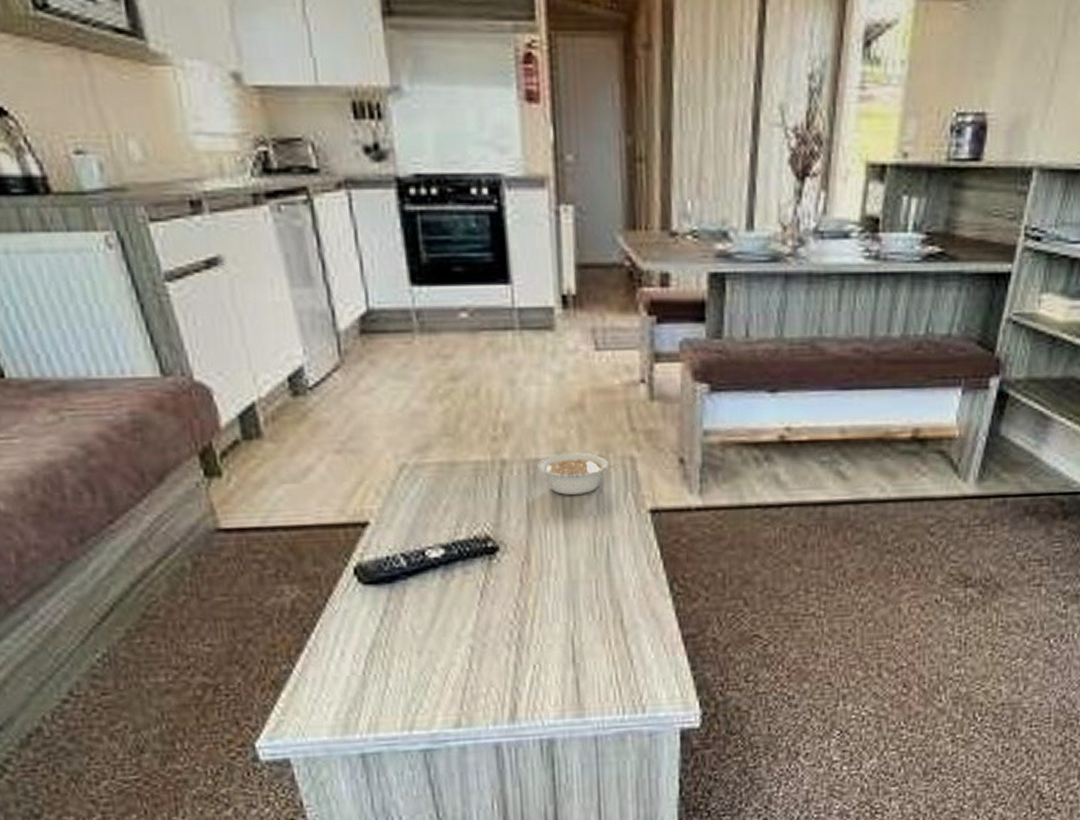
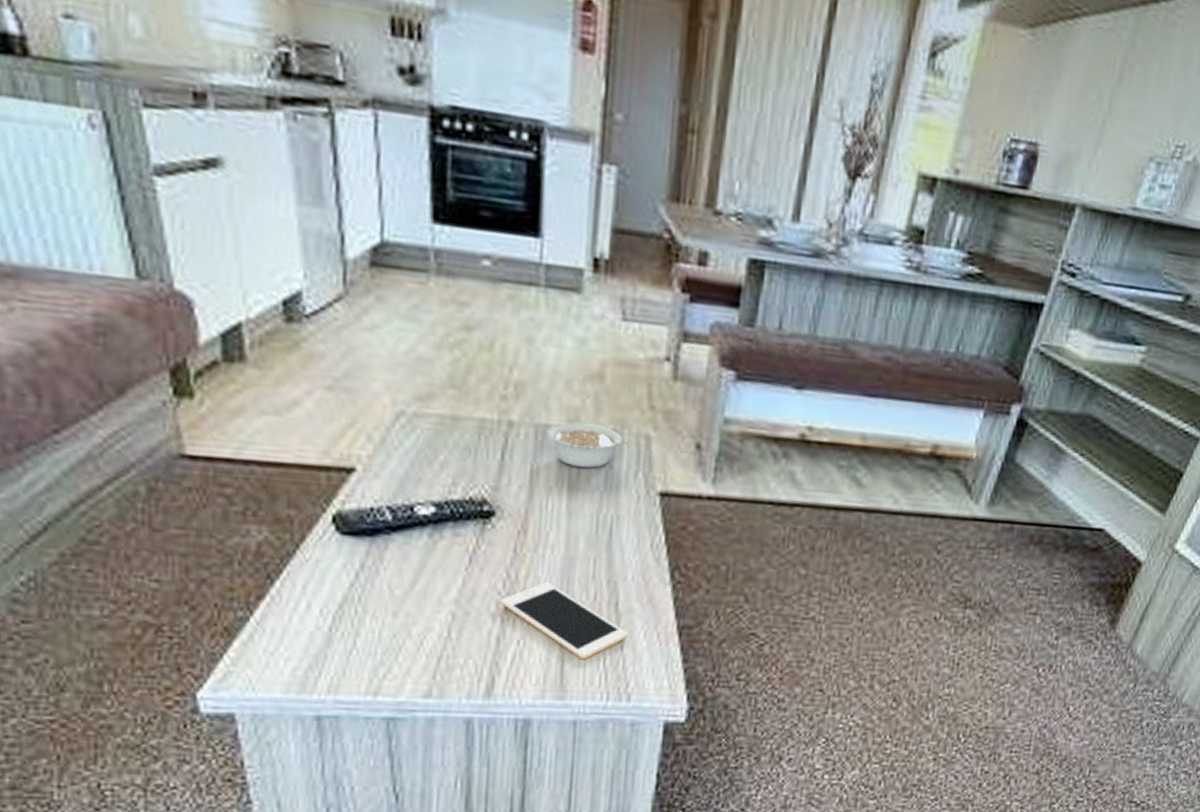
cell phone: none [513,607,636,678] -> present [500,582,628,660]

